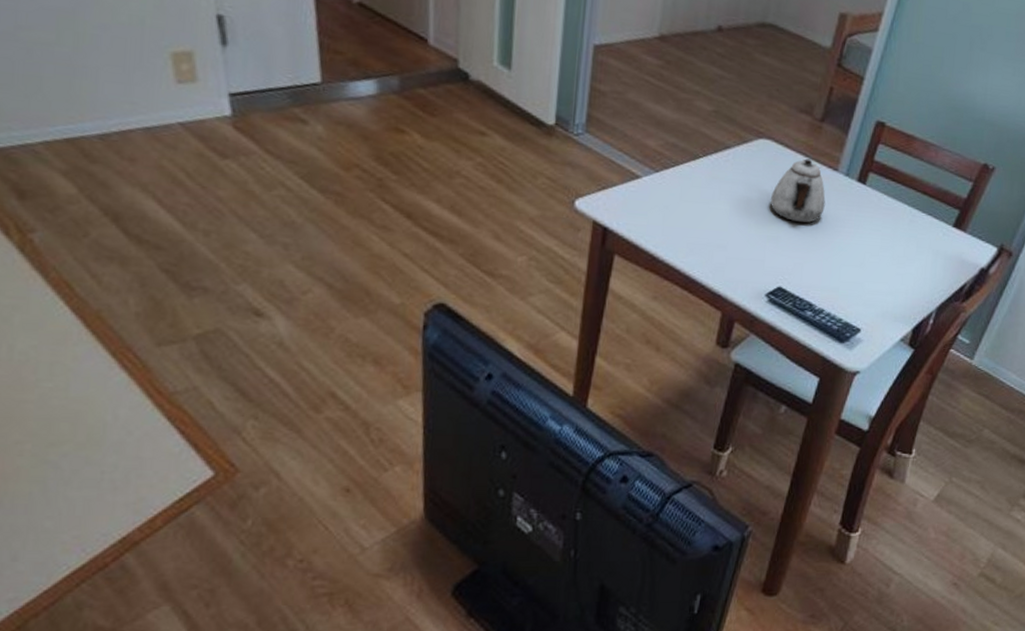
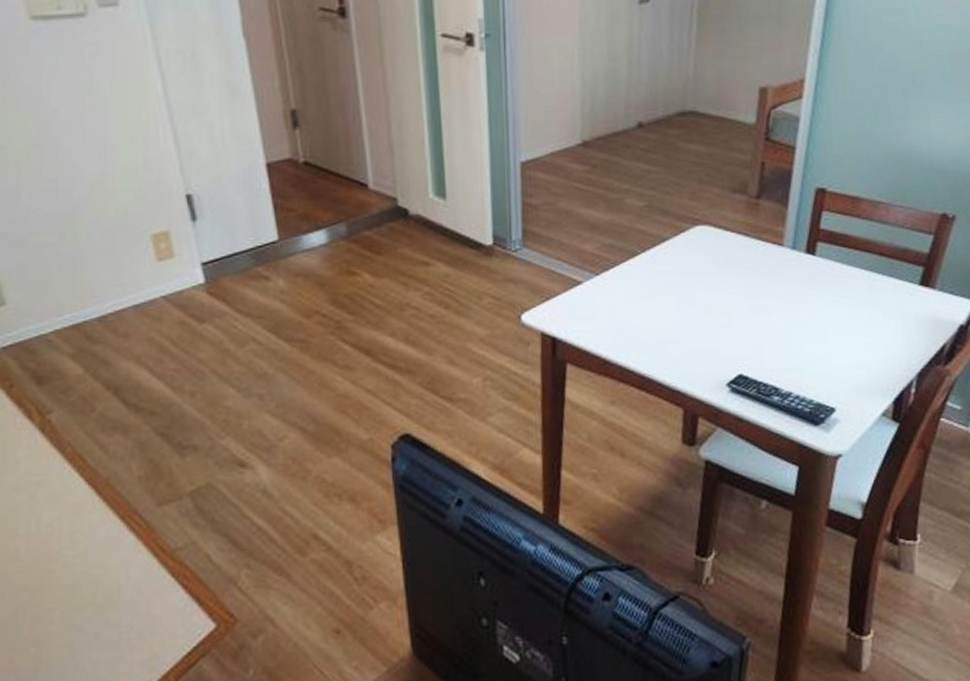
teapot: present [770,159,826,224] -> none [716,238,775,305]

